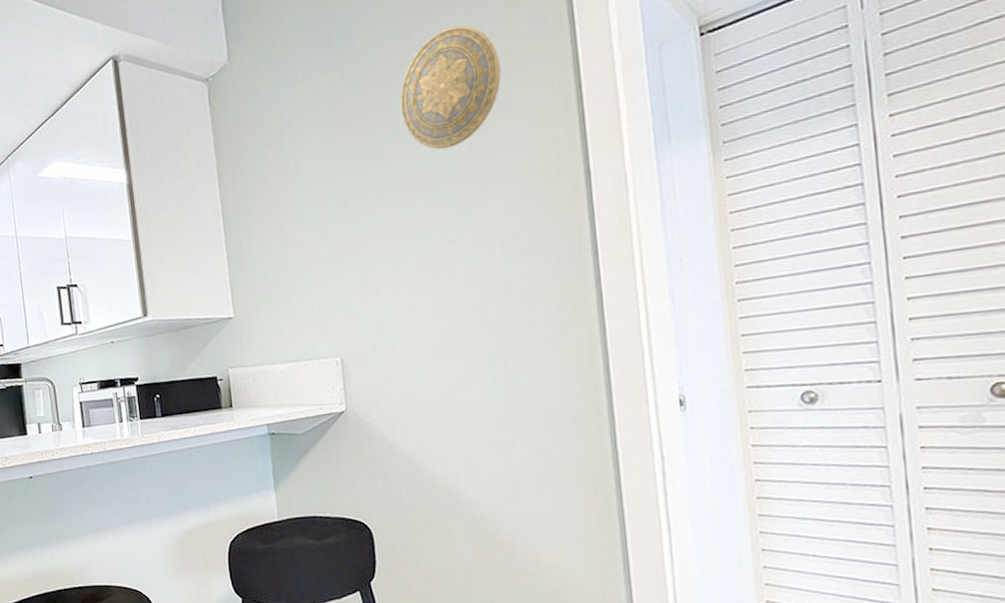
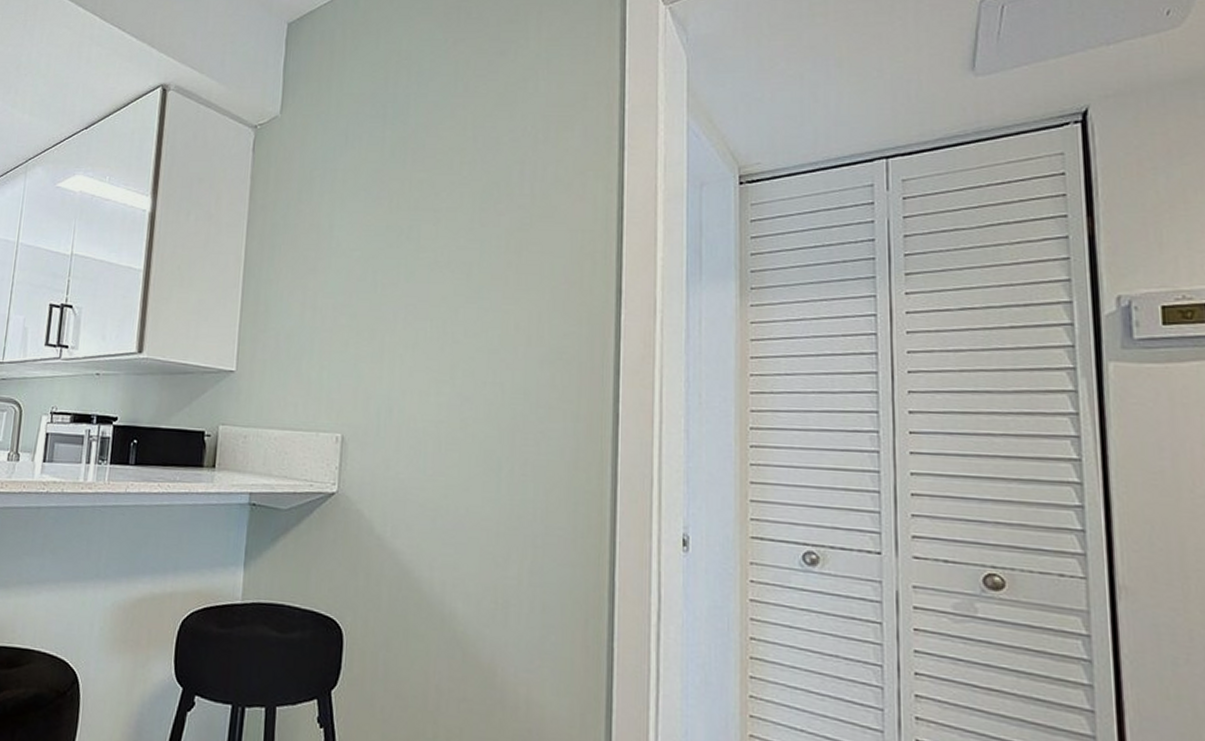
decorative plate: present [400,25,501,150] -> none [444,127,548,242]

